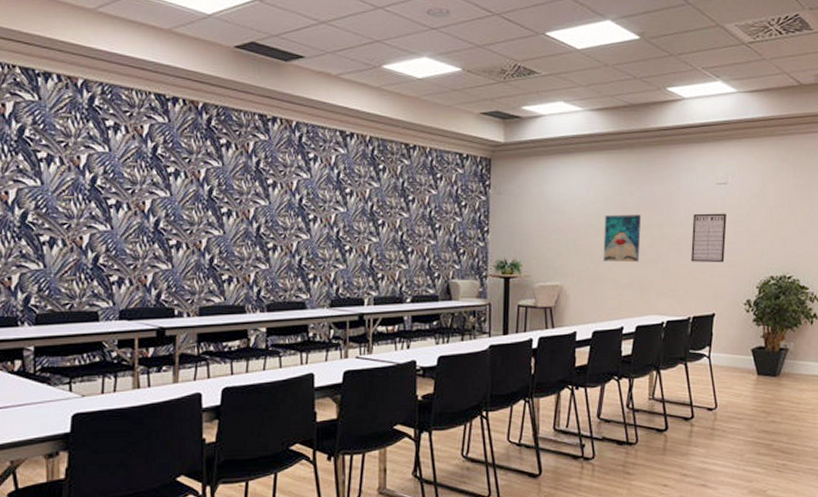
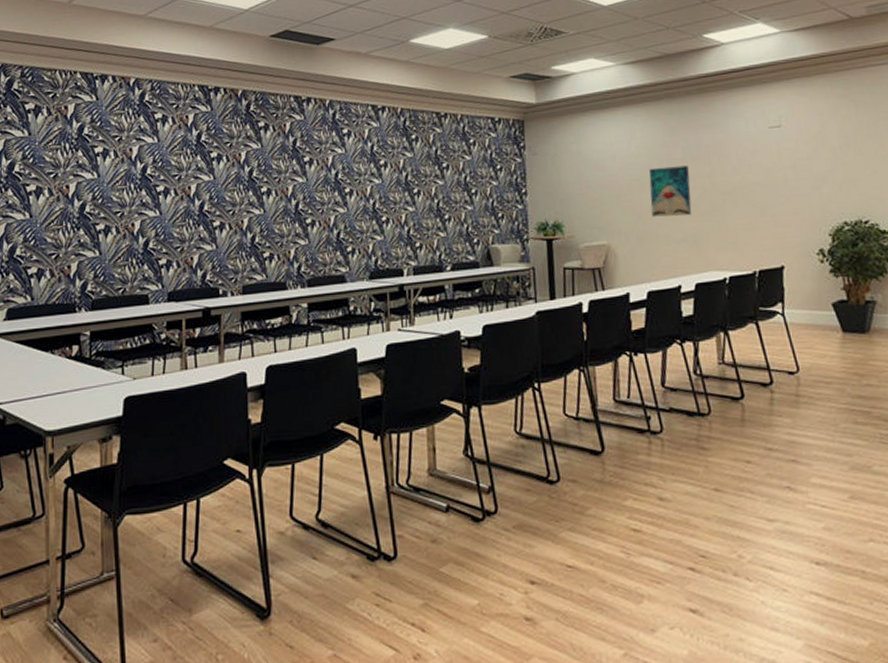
writing board: present [691,213,727,263] -> none [746,157,789,212]

